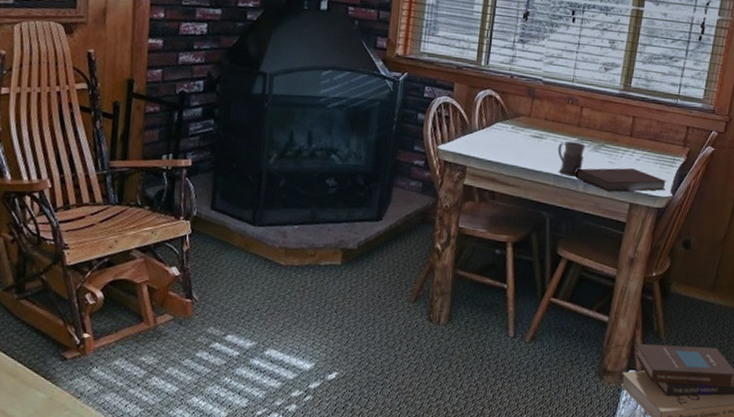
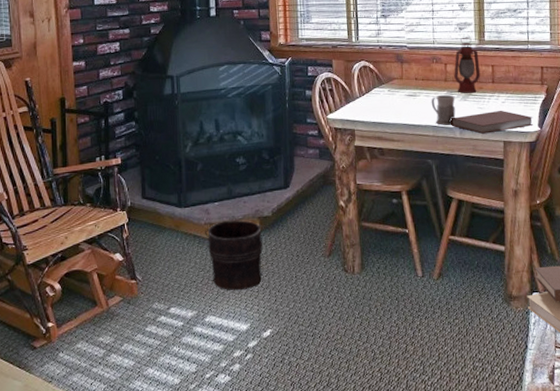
bucket: none [278,247,346,326] -> present [205,220,264,290]
lantern: none [589,79,621,145] -> present [454,37,481,93]

